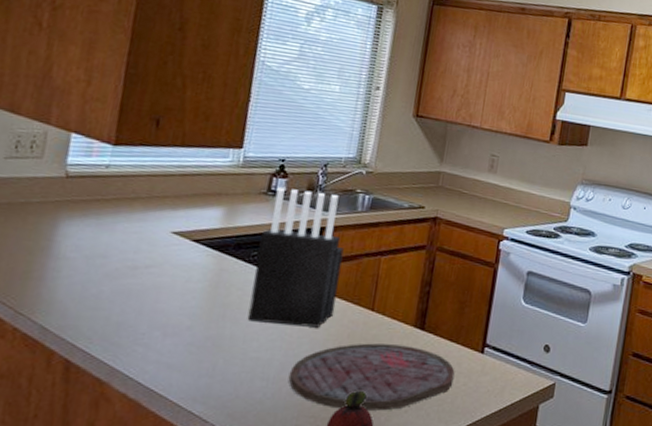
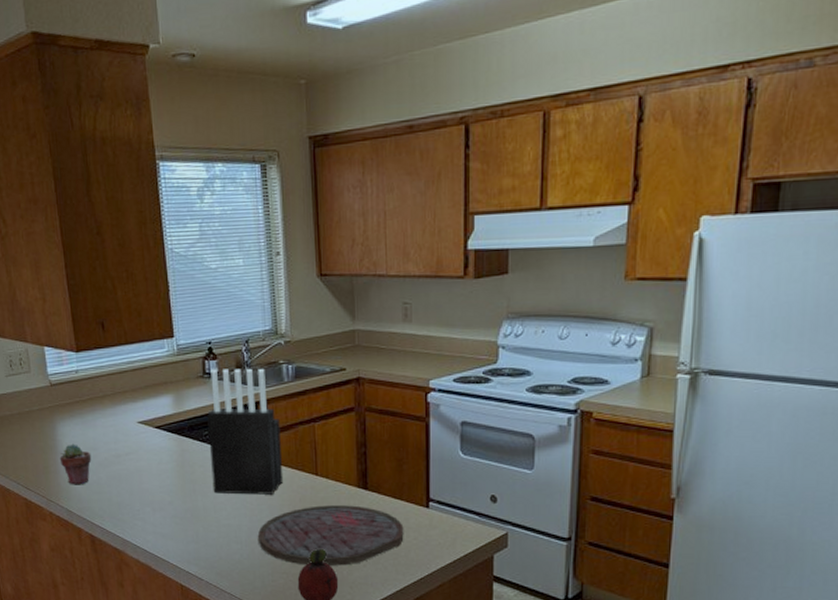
potted succulent: none [50,247,98,297] -> present [59,444,92,485]

